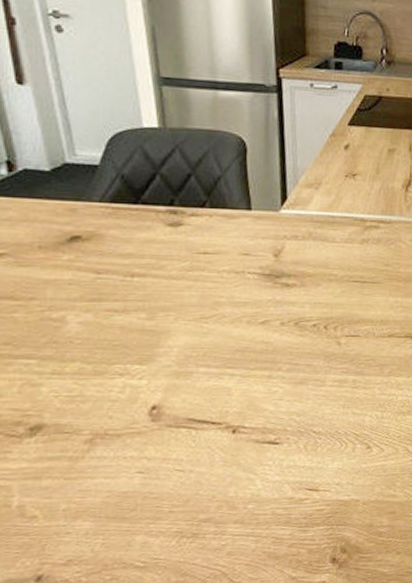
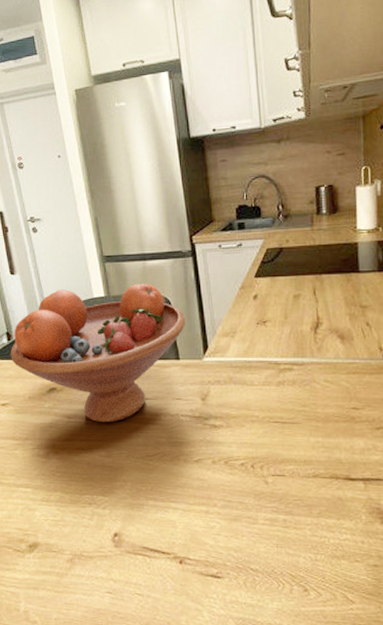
fruit bowl: none [11,112,263,280] -> present [10,283,186,423]

